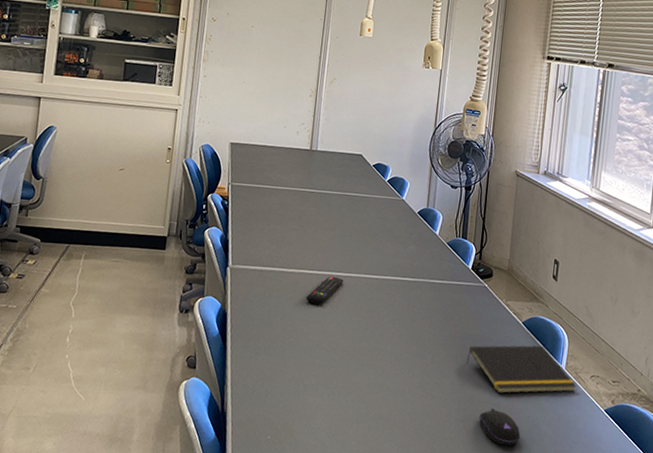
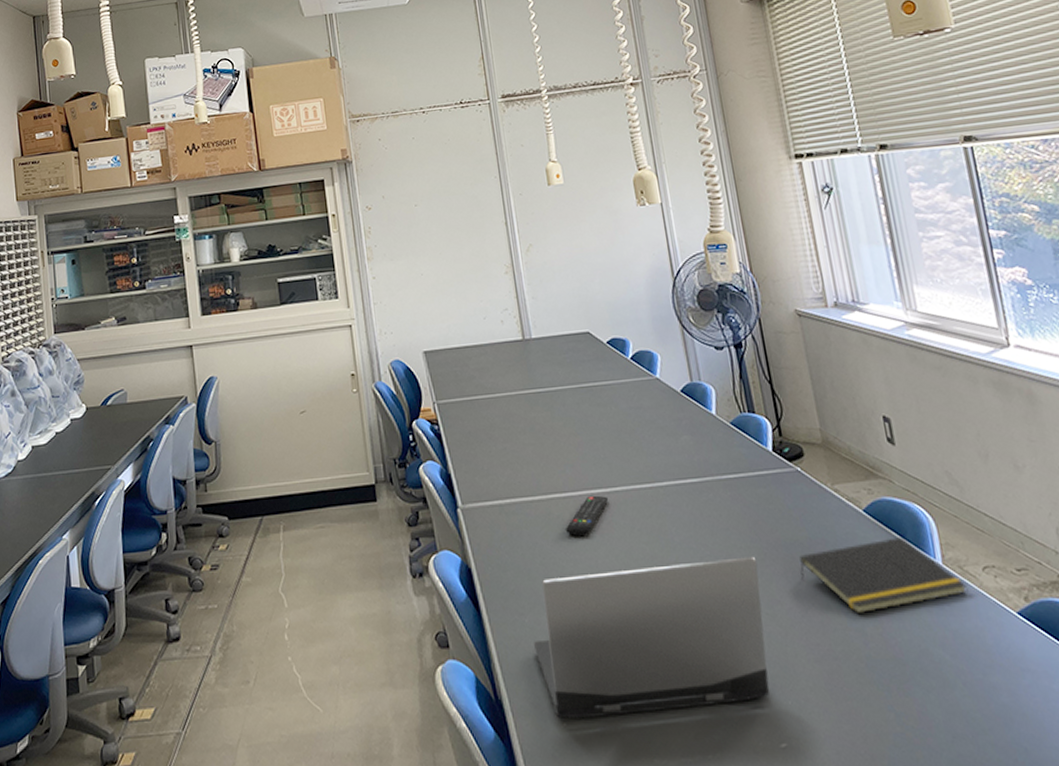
laptop computer: none [260,331,439,441] -> present [533,556,770,719]
computer mouse: present [479,408,521,446] -> none [840,636,908,687]

